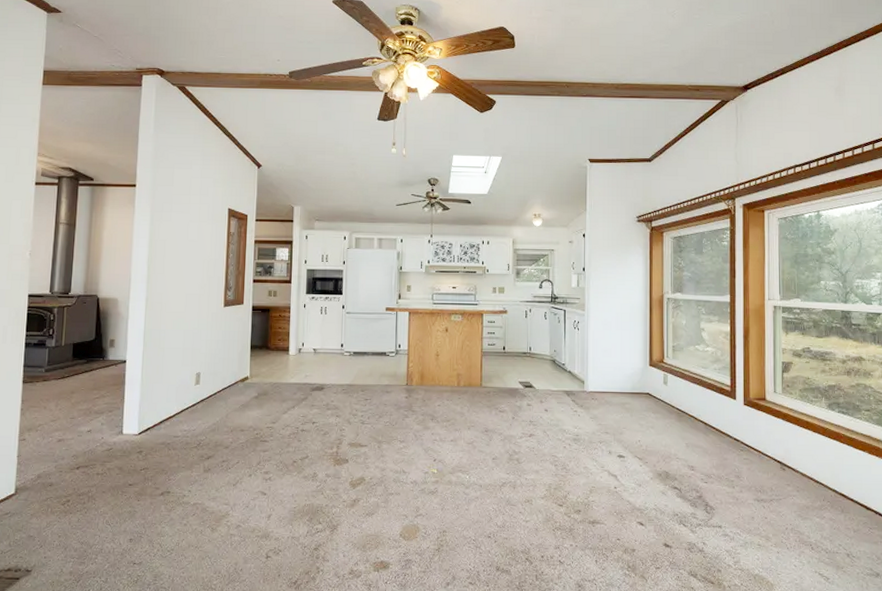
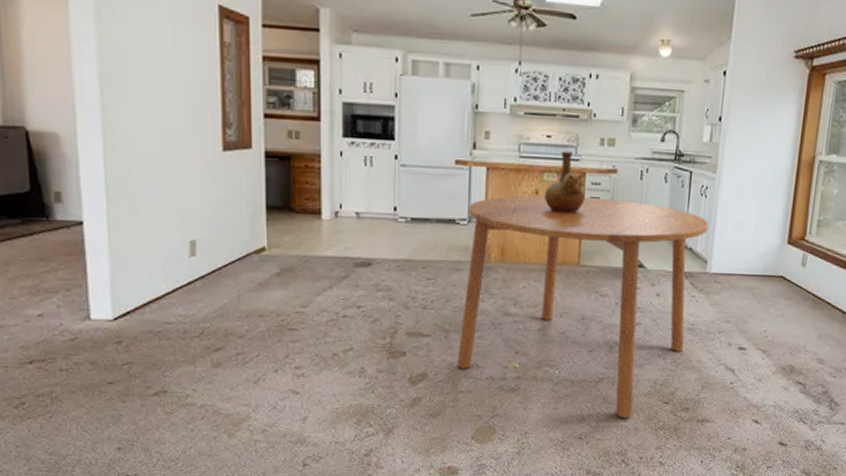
dining table: none [387,332,582,519] -> present [456,195,708,419]
vase: none [452,298,483,346] -> present [544,150,585,214]

